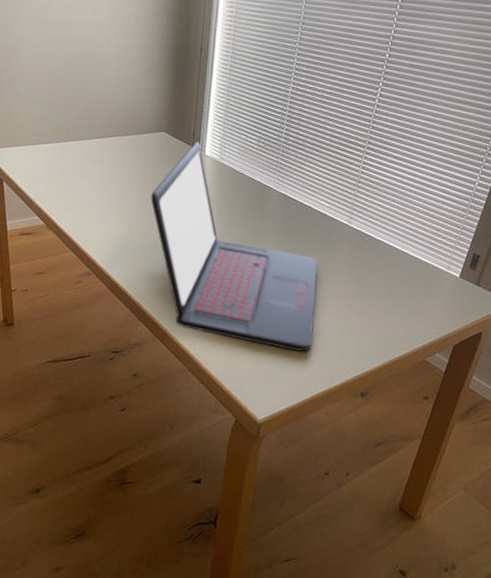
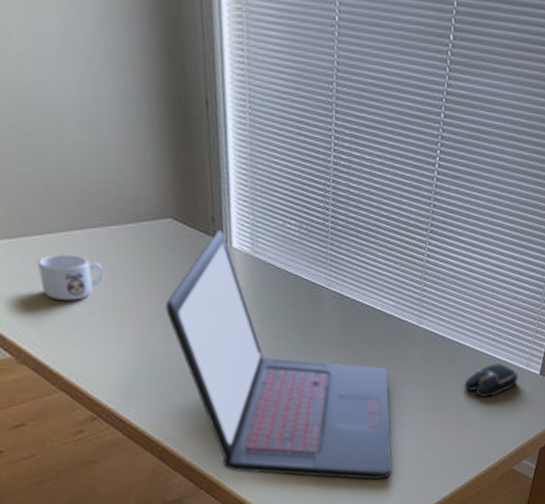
mug: none [70,155,113,188] -> present [37,254,105,301]
computer mouse: none [385,263,438,293] -> present [464,363,519,398]

